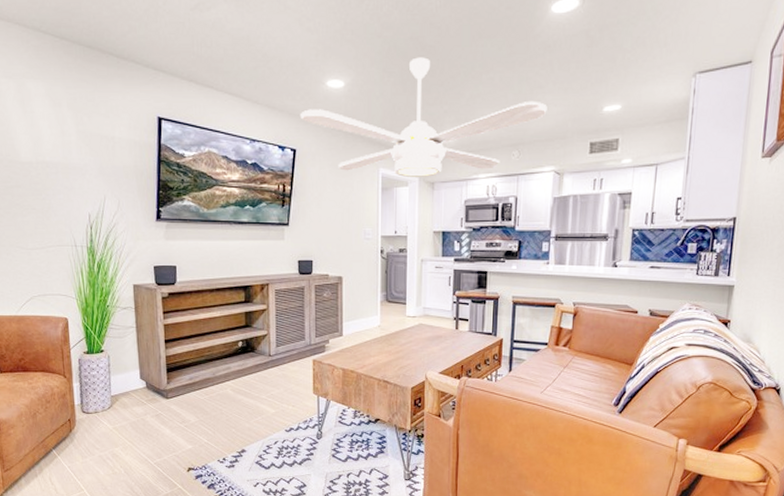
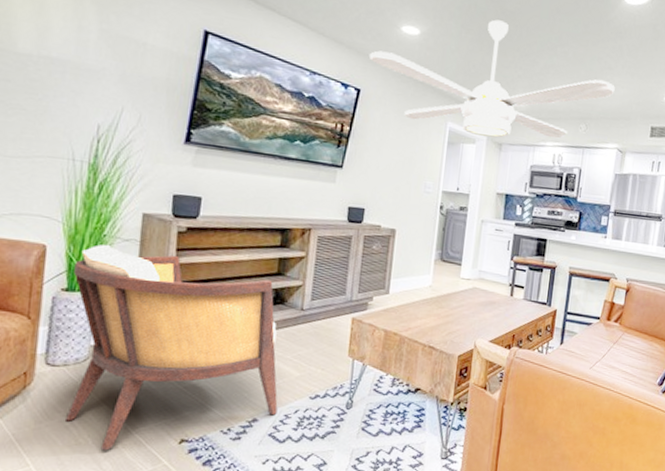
armchair: none [90,313,260,478] -> present [66,244,278,451]

